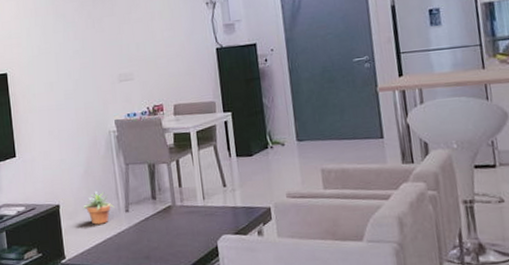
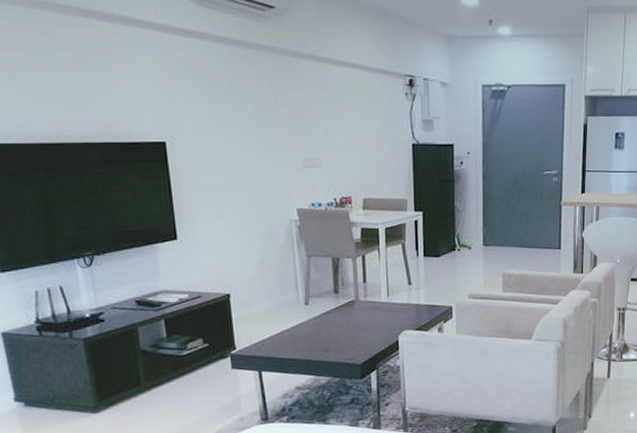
potted plant: present [83,190,115,225] -> none [257,281,293,316]

